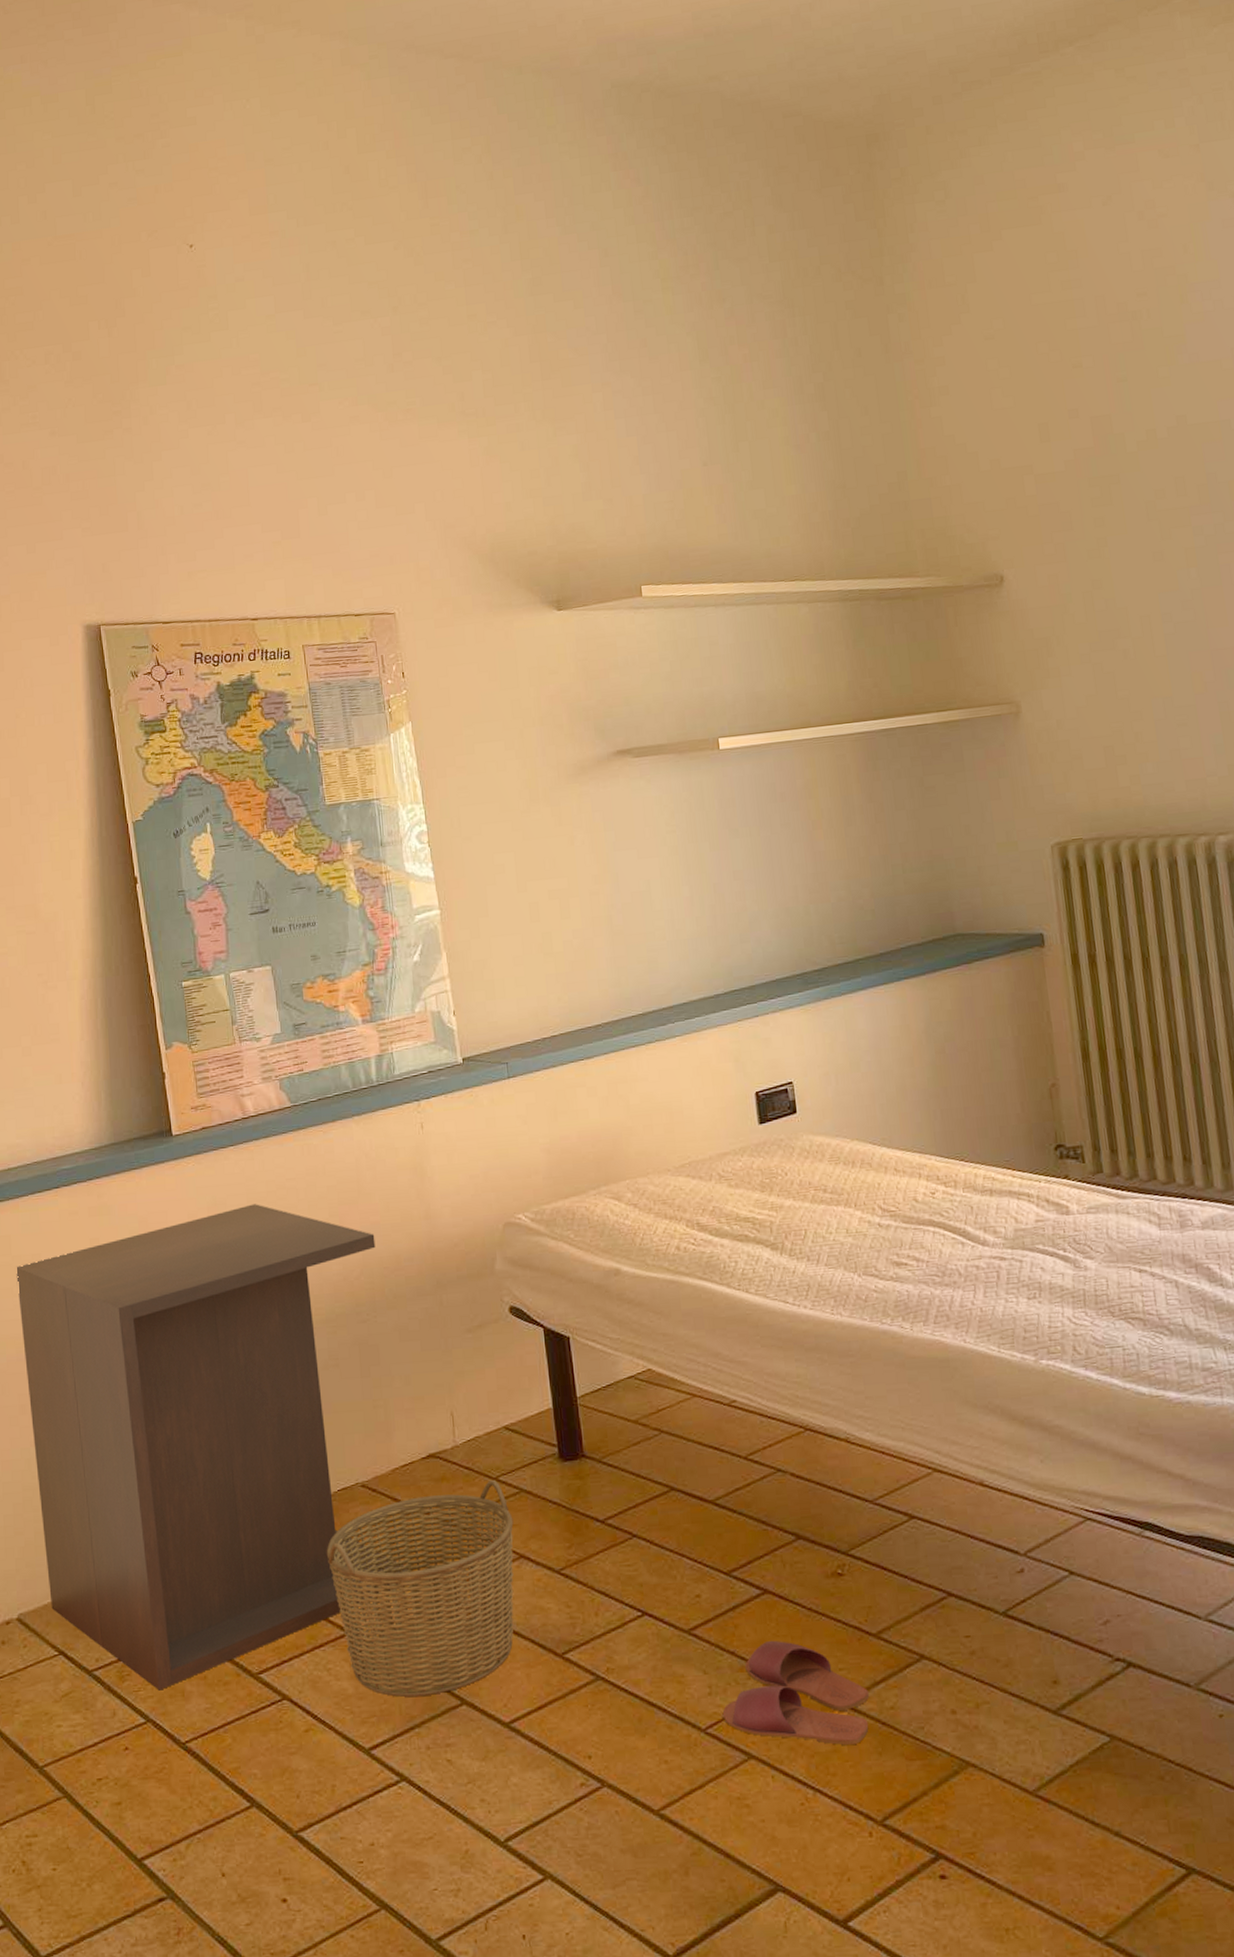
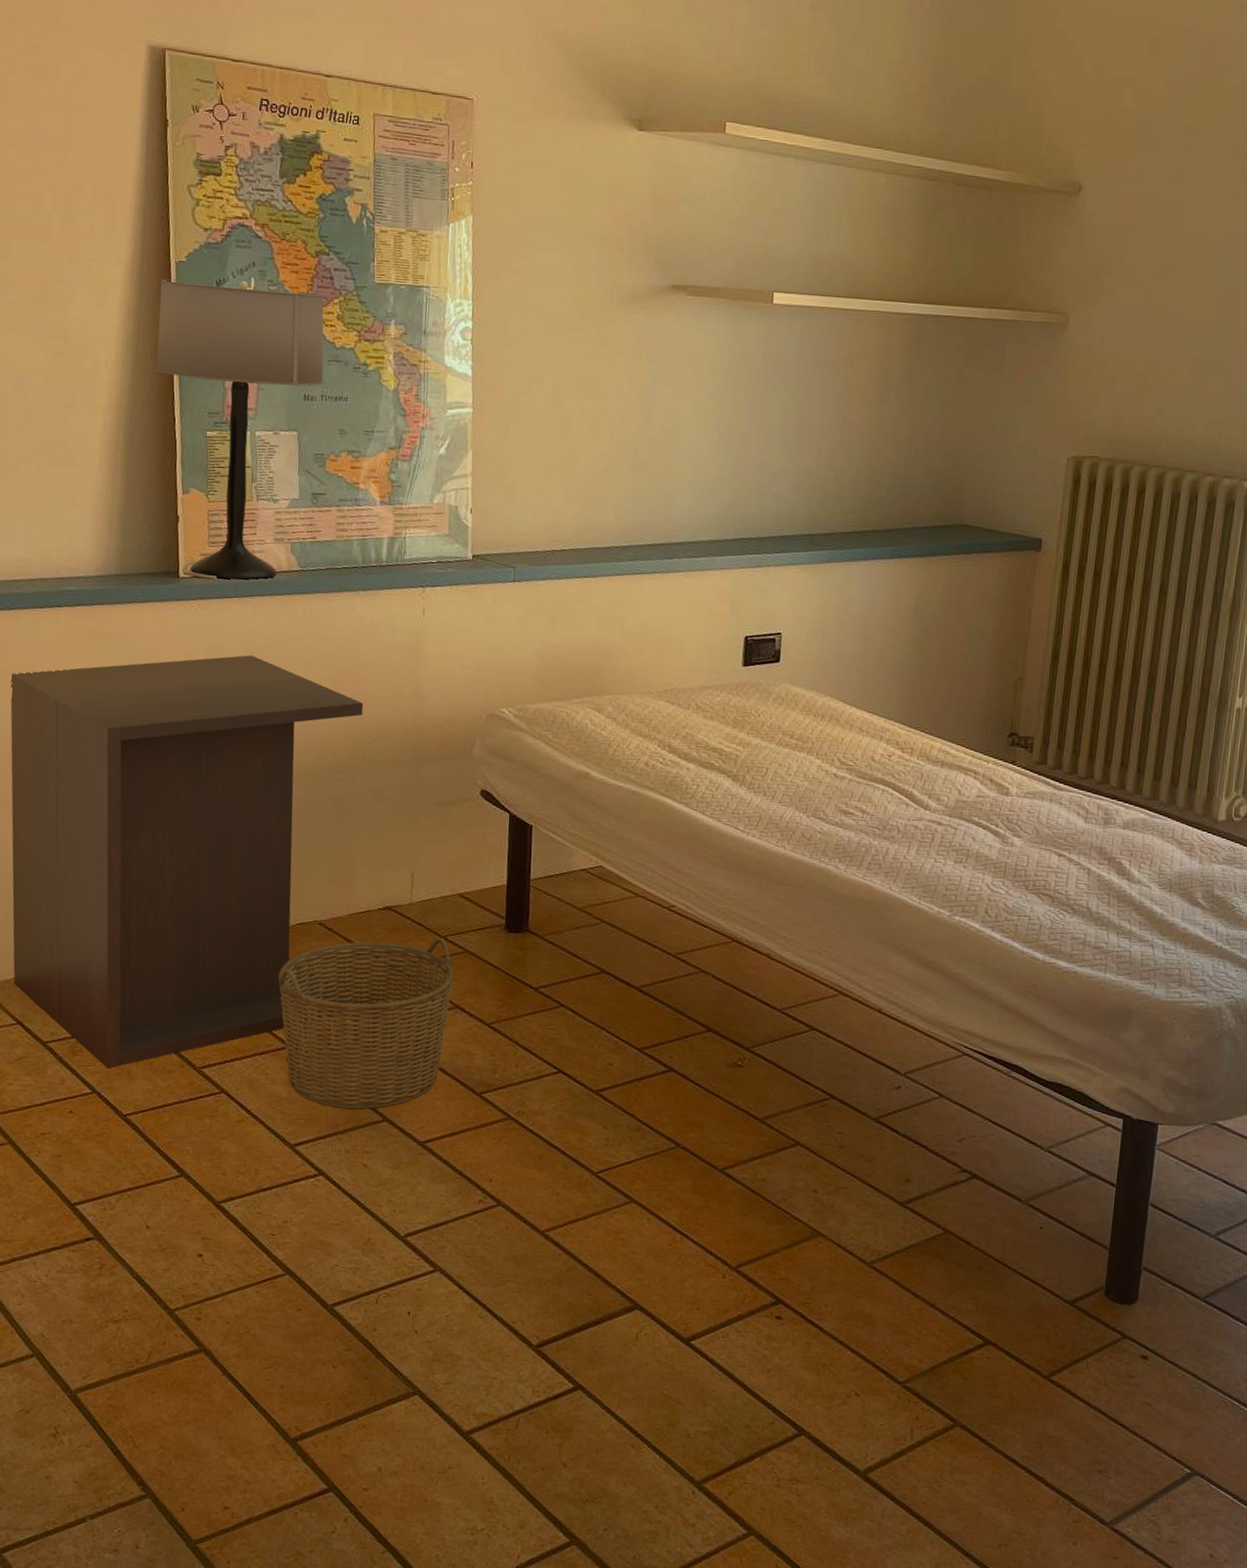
table lamp: none [120,825,290,1133] -> present [155,279,325,581]
slippers: present [723,1640,870,1746] -> none [615,1110,746,1205]

